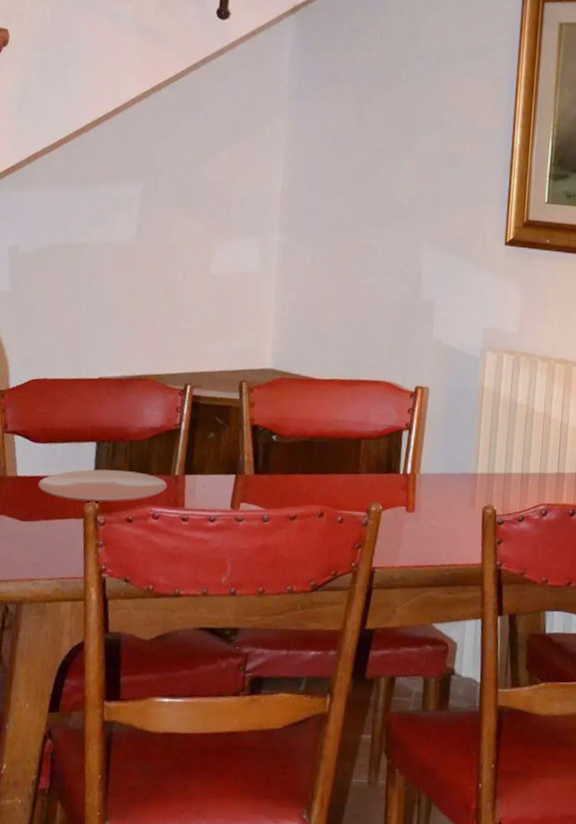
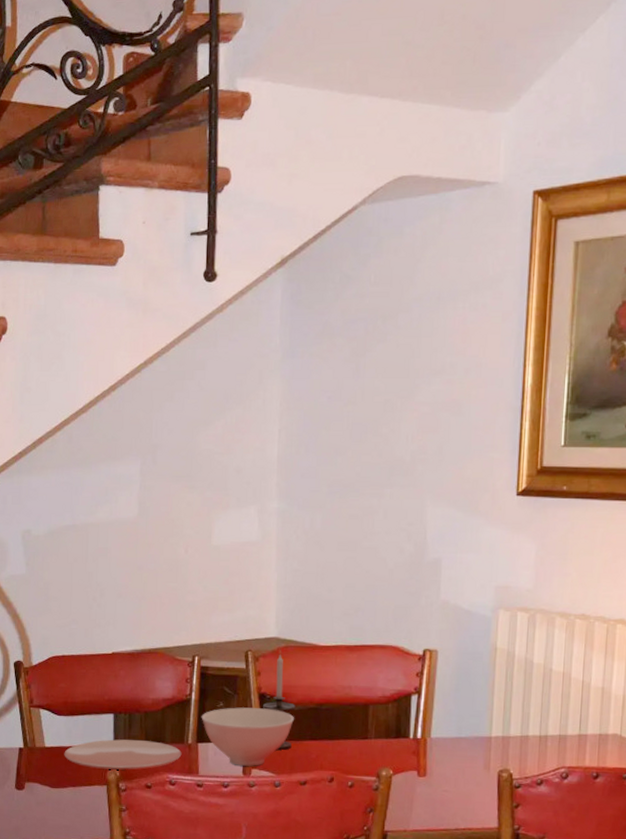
bowl: none [190,438,286,500] -> present [201,707,294,766]
candlestick: none [255,378,288,483] -> present [263,646,296,750]

